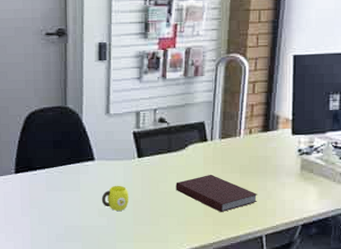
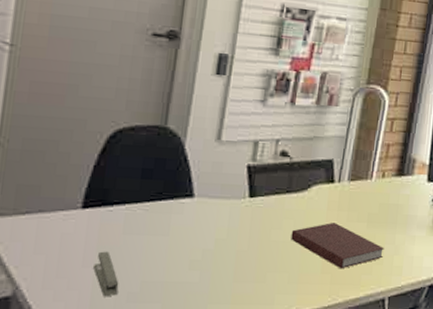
stapler: none [30,204,49,238] -> present [94,251,119,297]
cup: present [101,185,129,211] -> none [195,230,233,263]

